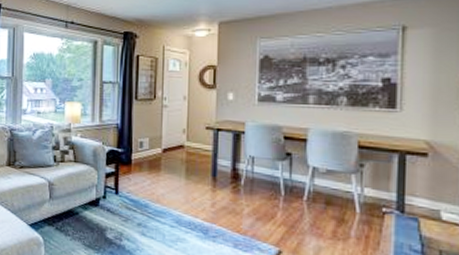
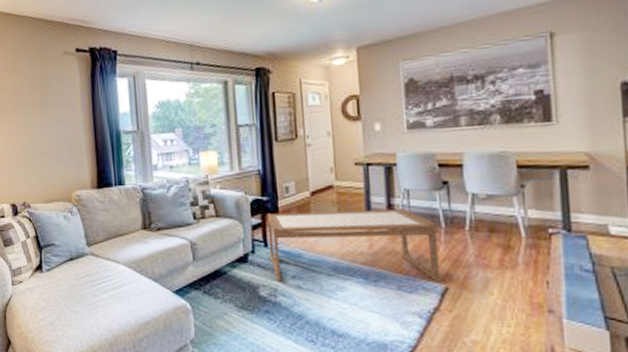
coffee table: none [119,164,275,244] -> present [266,208,439,282]

